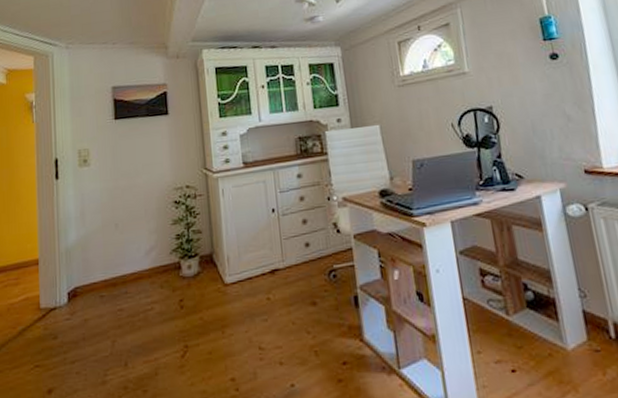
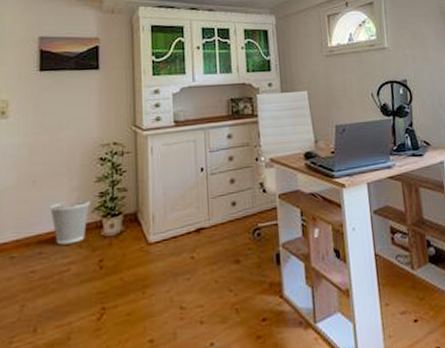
wastebasket: none [132,241,169,285] -> present [50,199,91,245]

